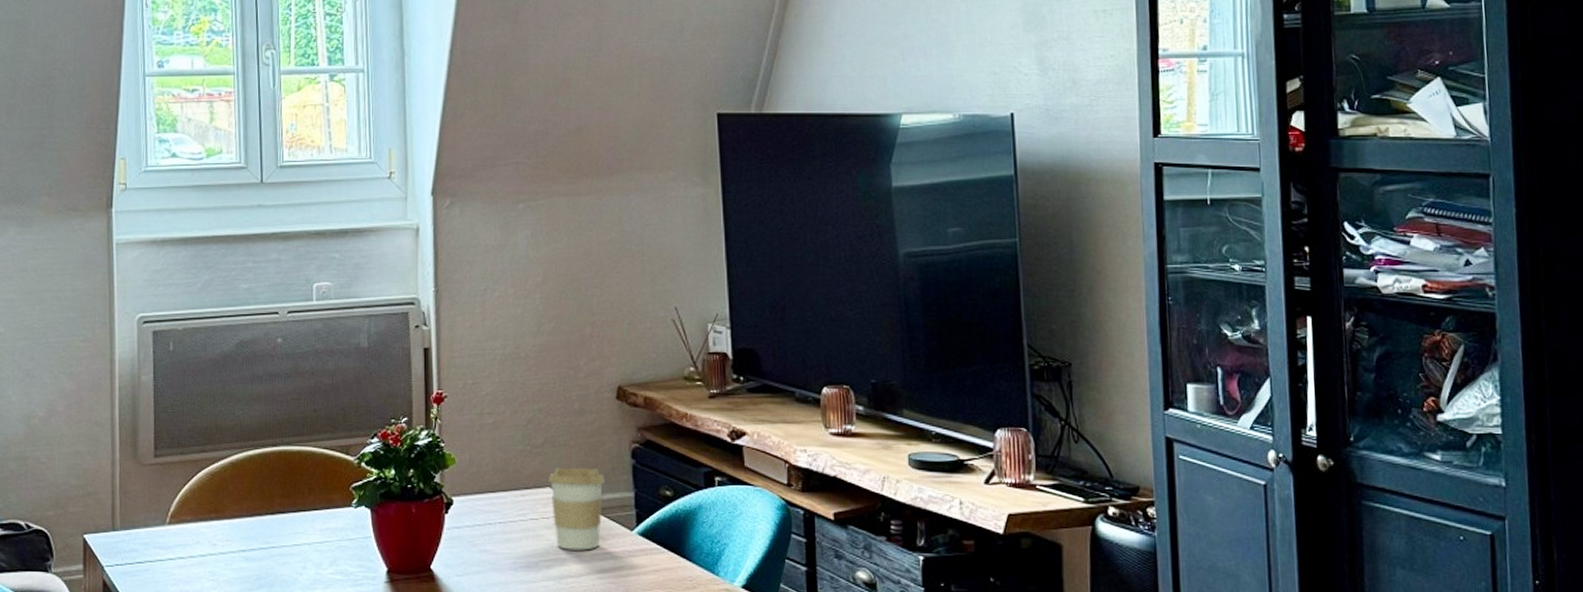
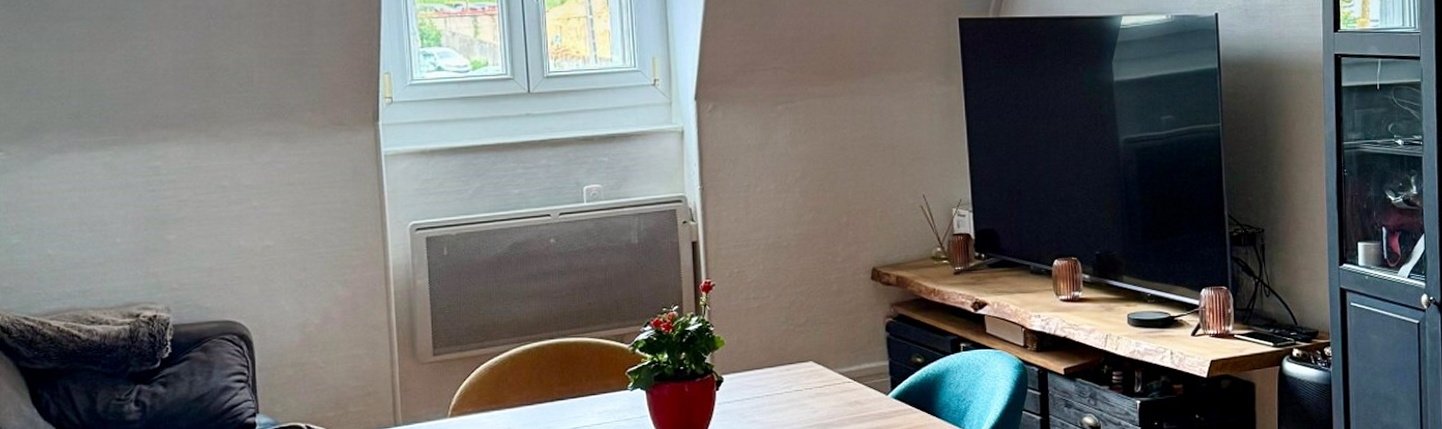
coffee cup: present [549,467,606,550] -> none [811,341,863,416]

